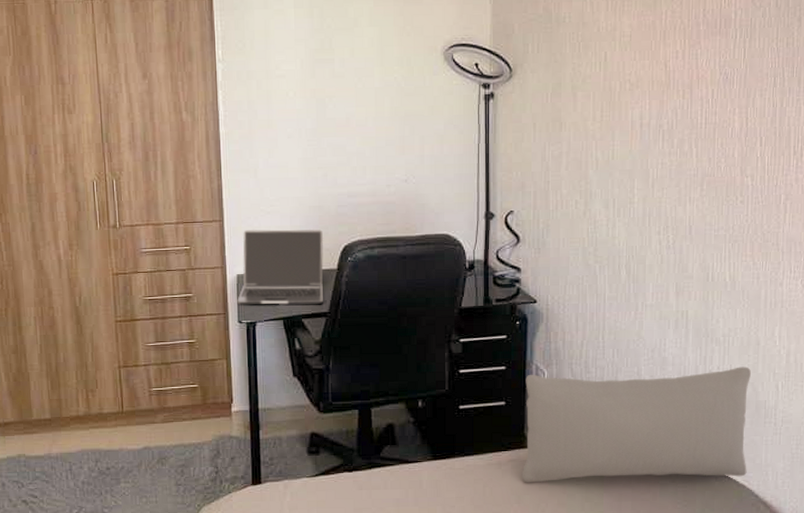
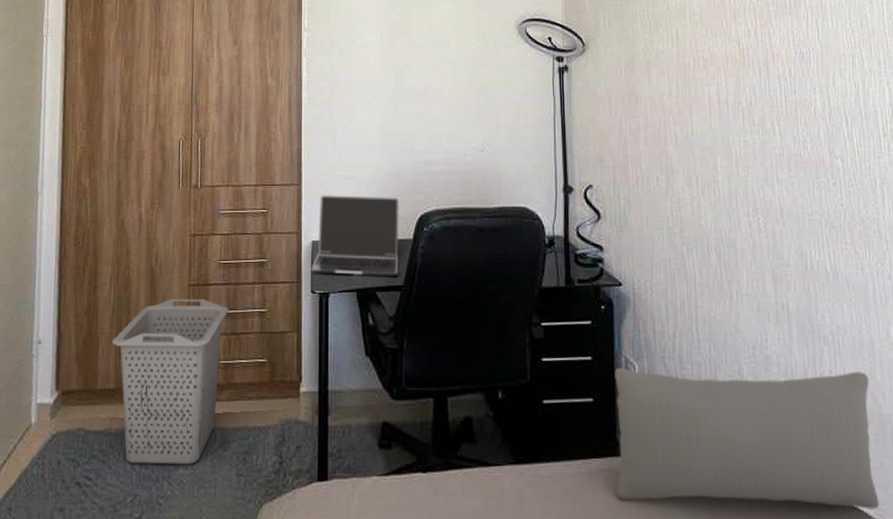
laundry basket: none [42,333,158,482] -> present [111,298,229,465]

